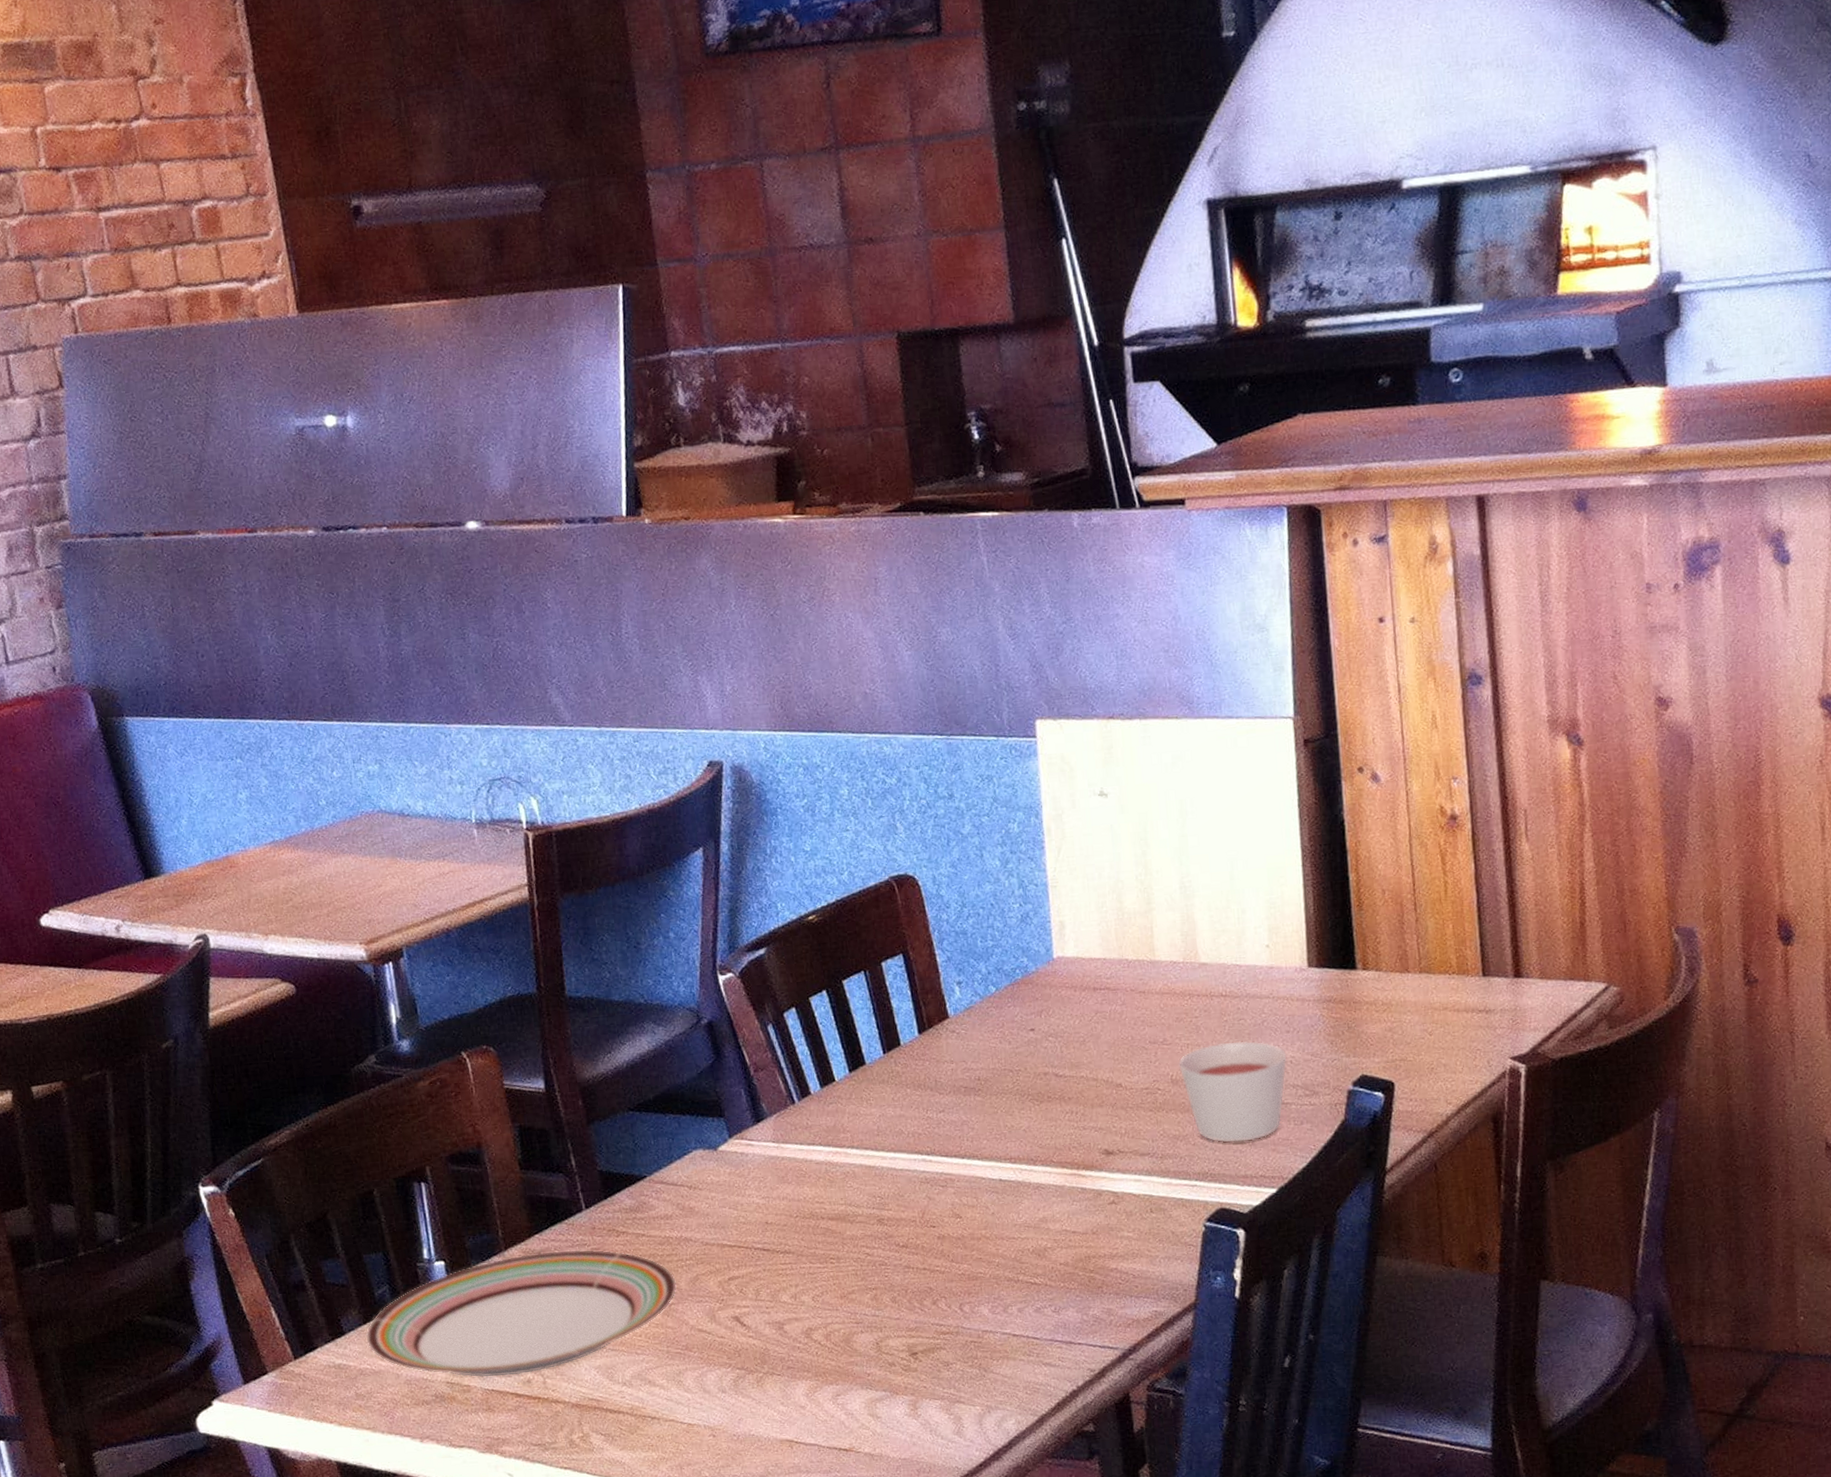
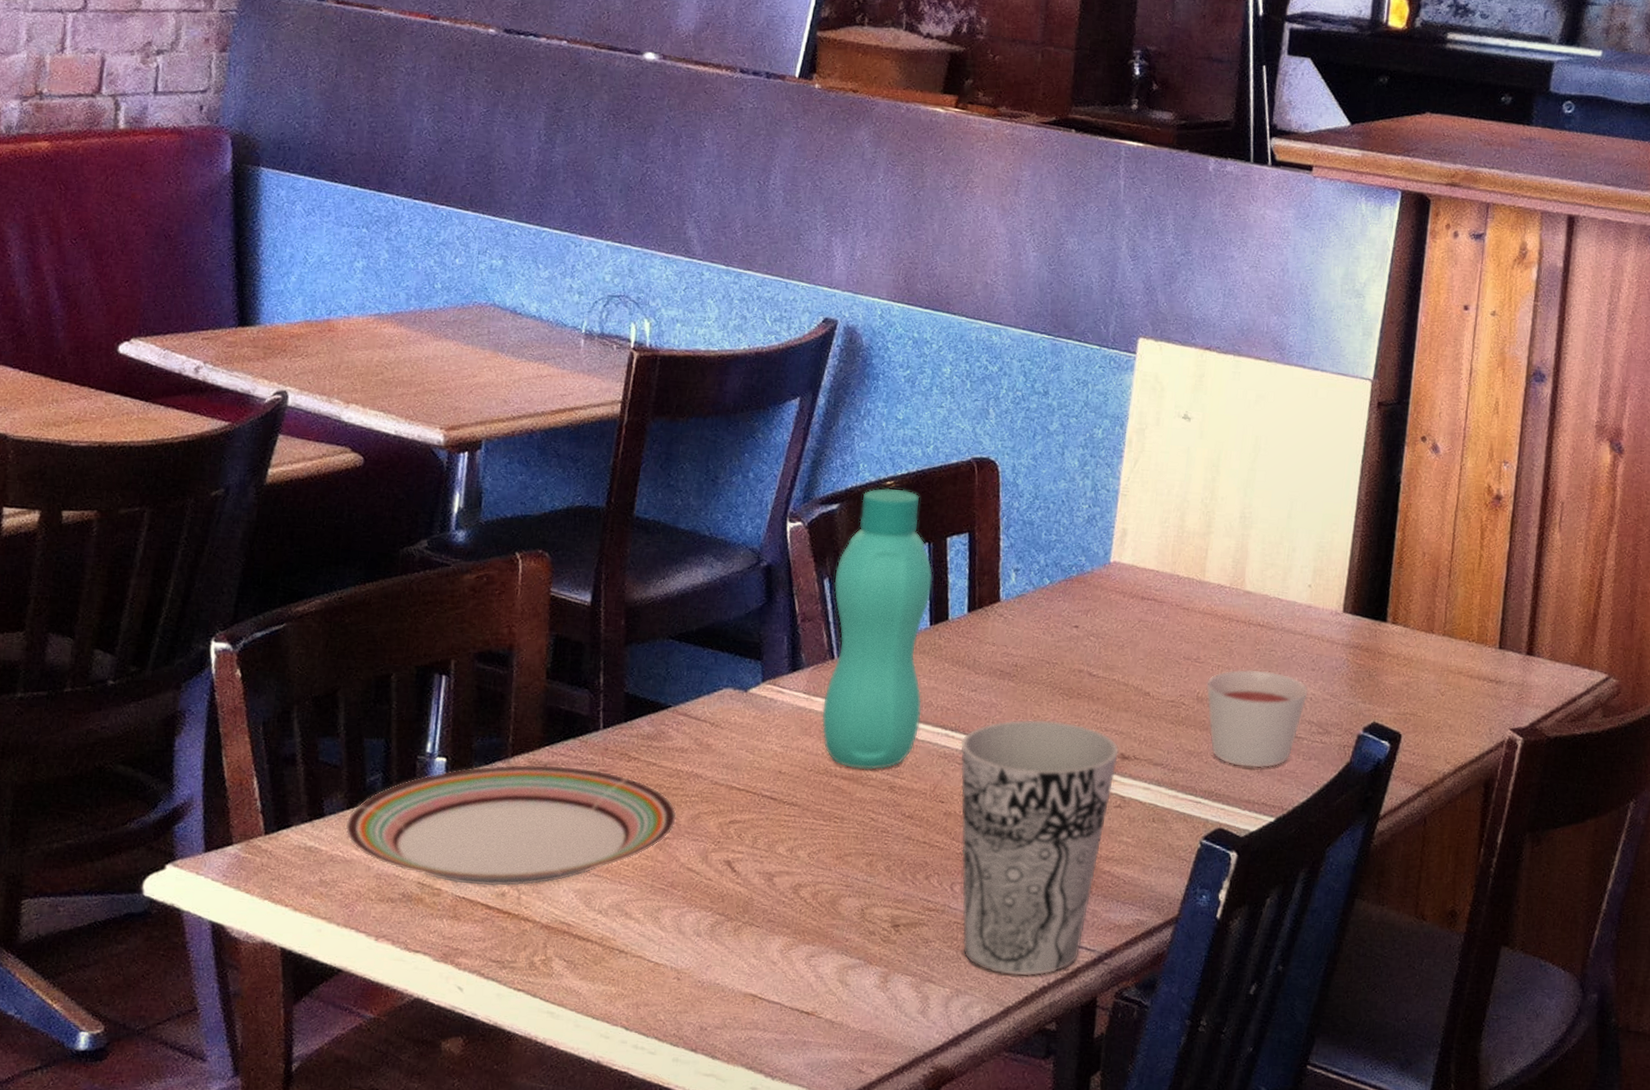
bottle: none [777,921,895,1208] -> present [821,488,933,770]
cup: none [940,1127,1103,1385] -> present [960,719,1119,976]

